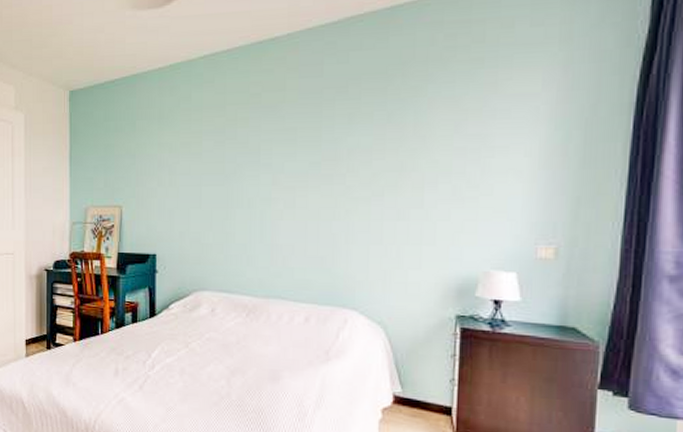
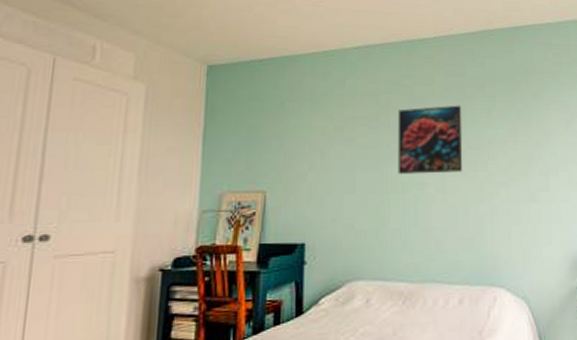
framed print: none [244,111,318,189] -> present [397,105,463,174]

